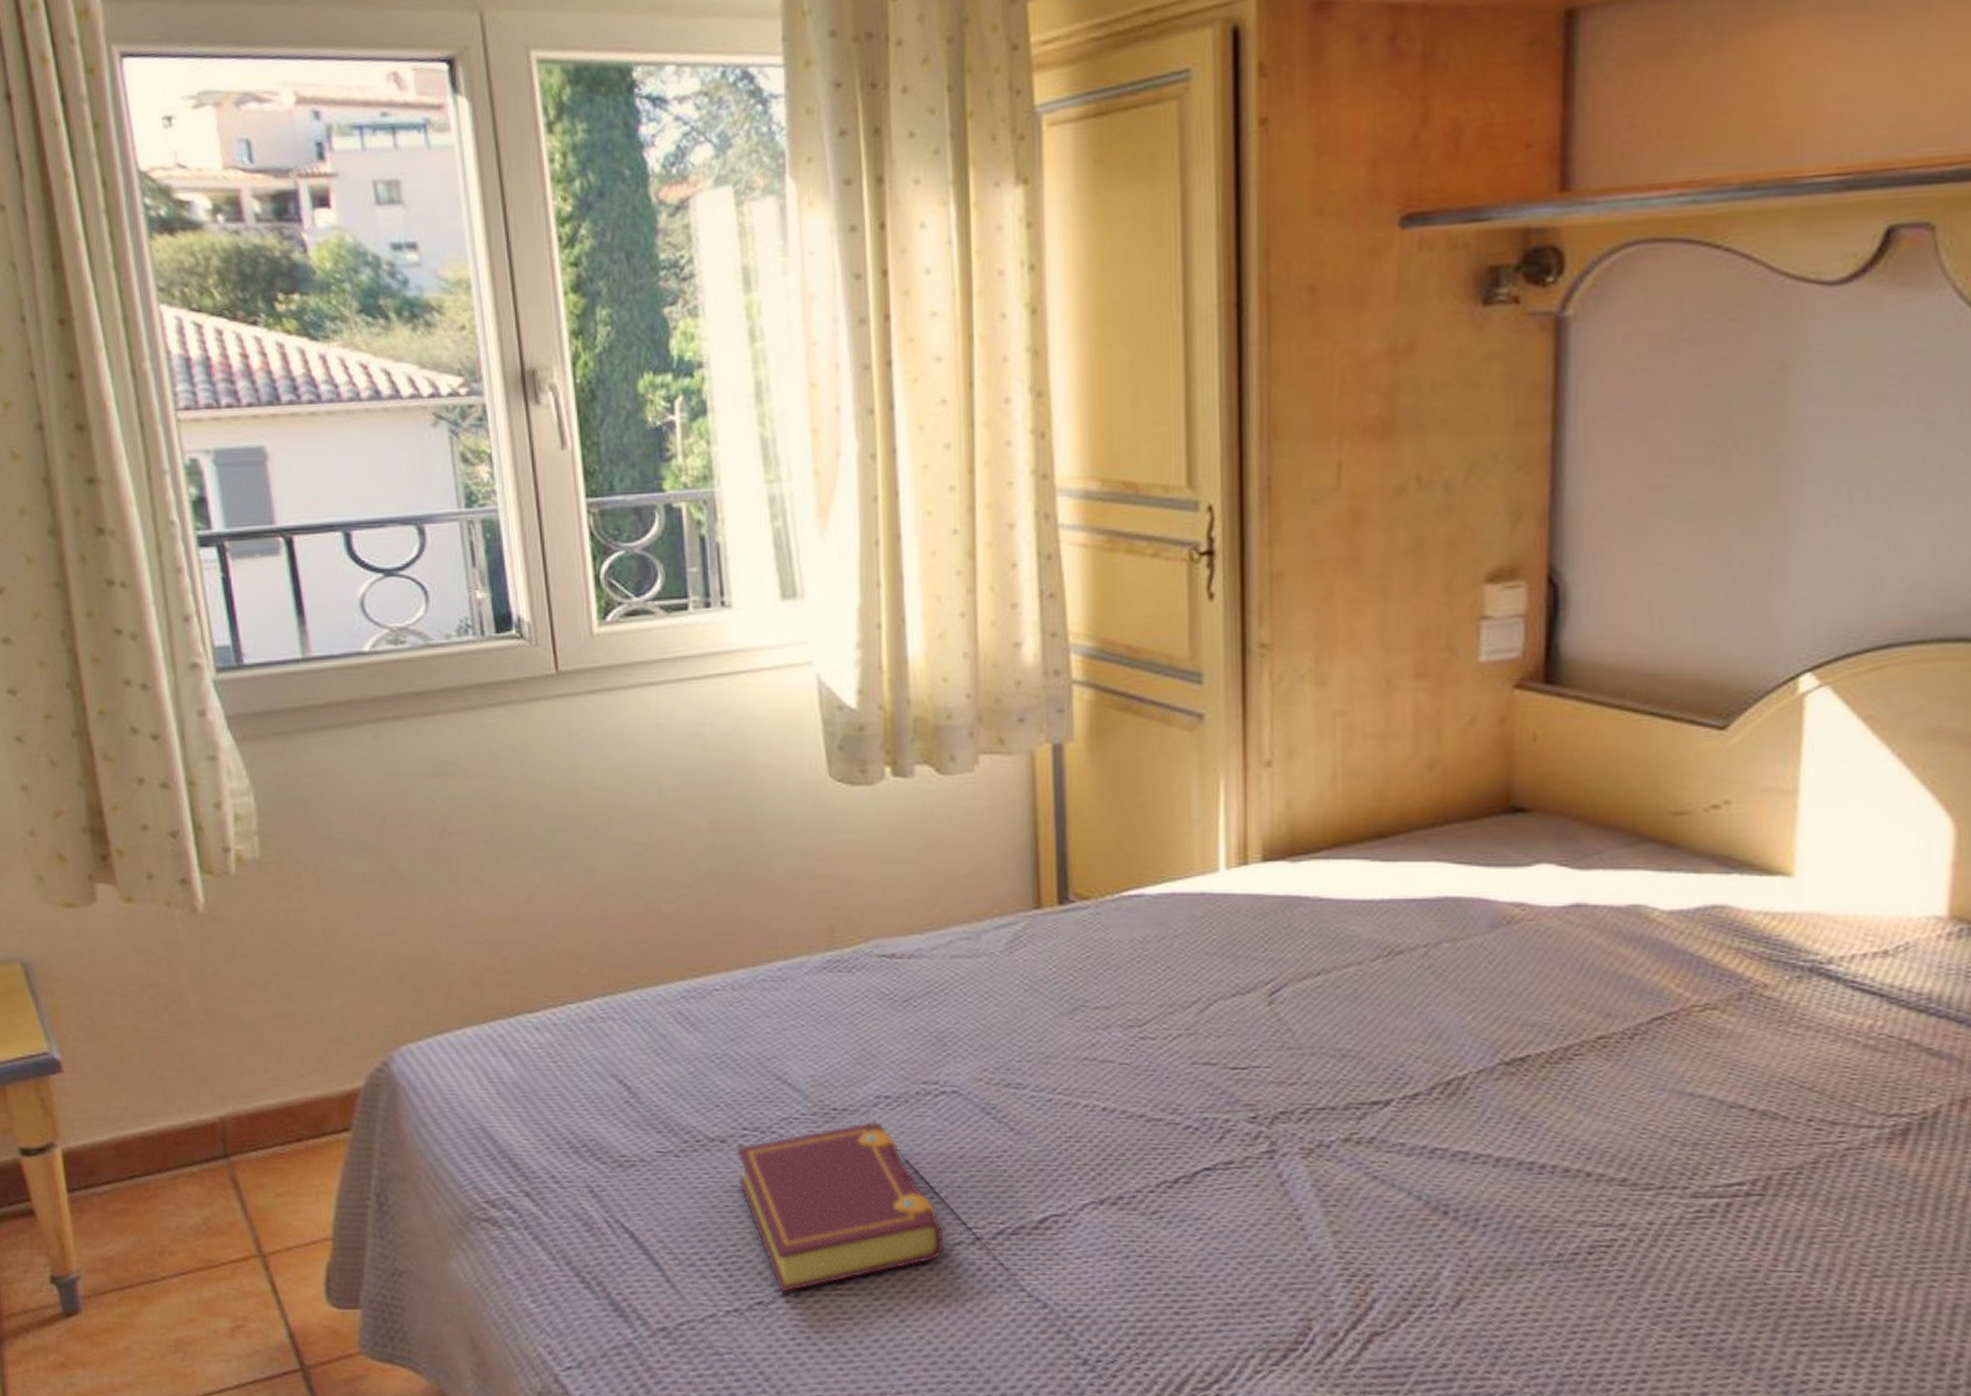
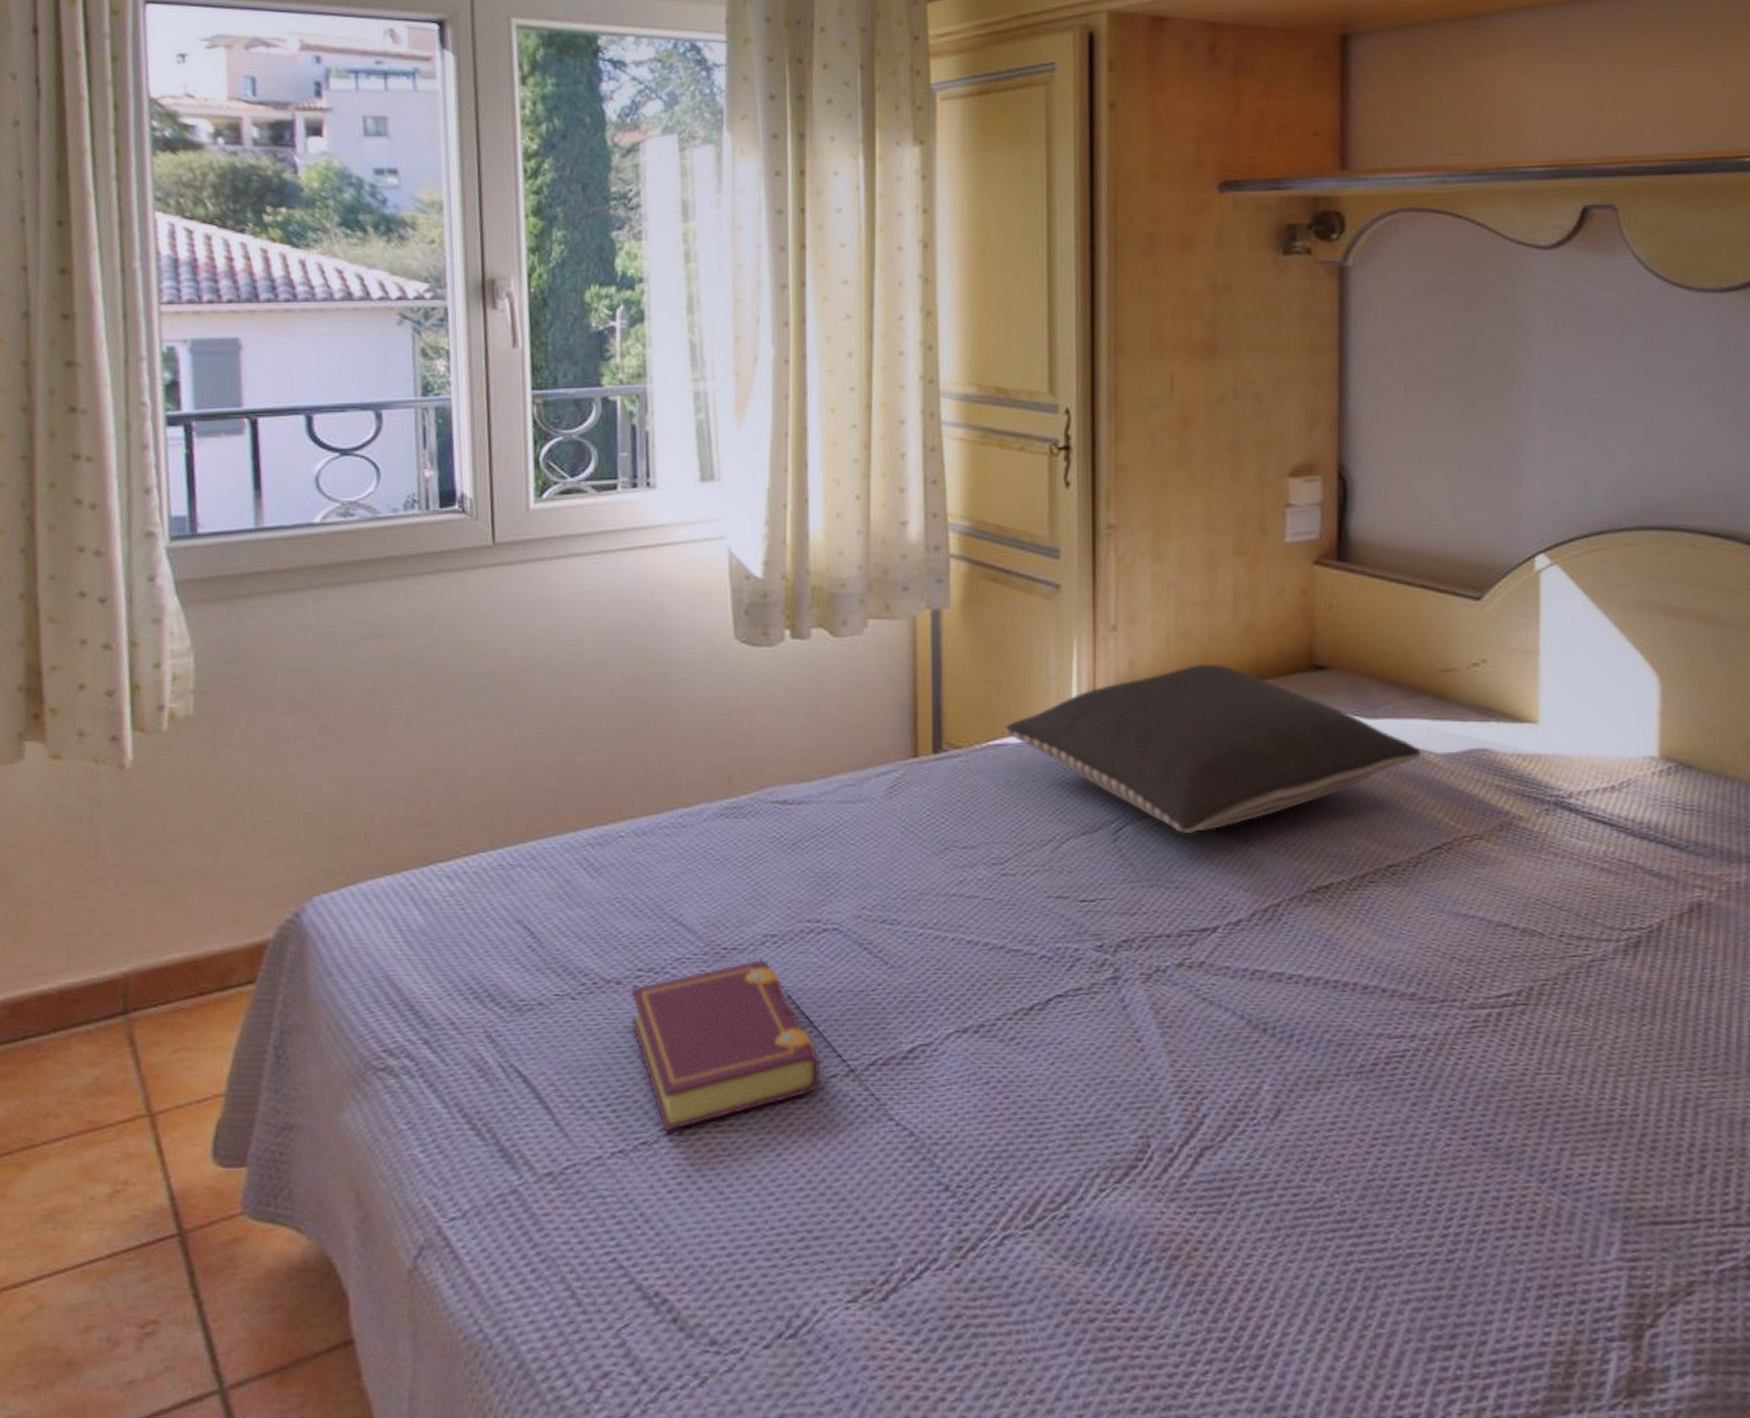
pillow: none [1141,805,1644,997] -> present [1005,664,1422,833]

